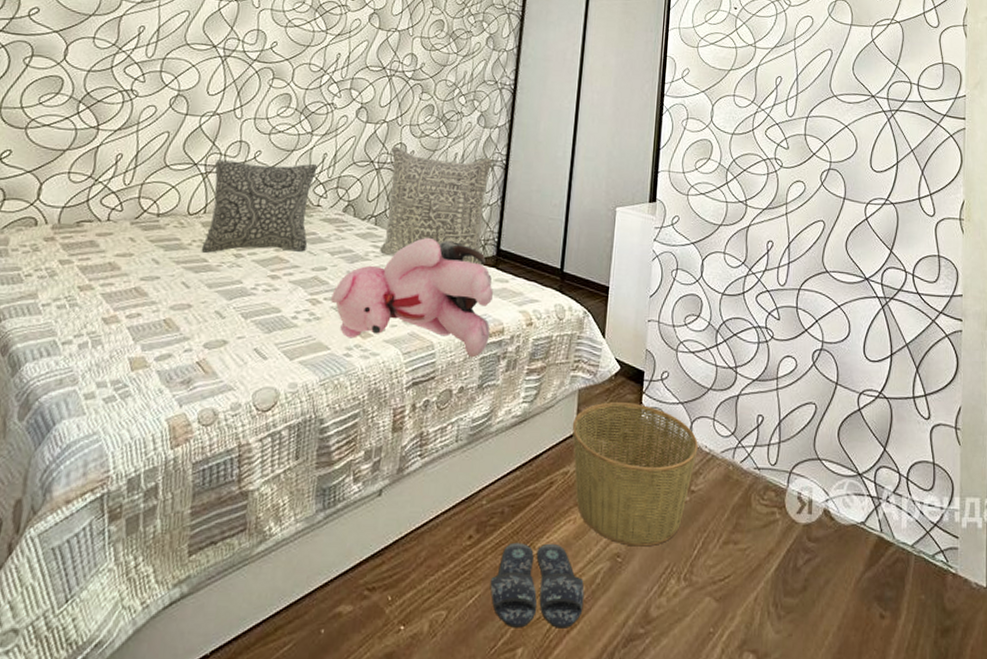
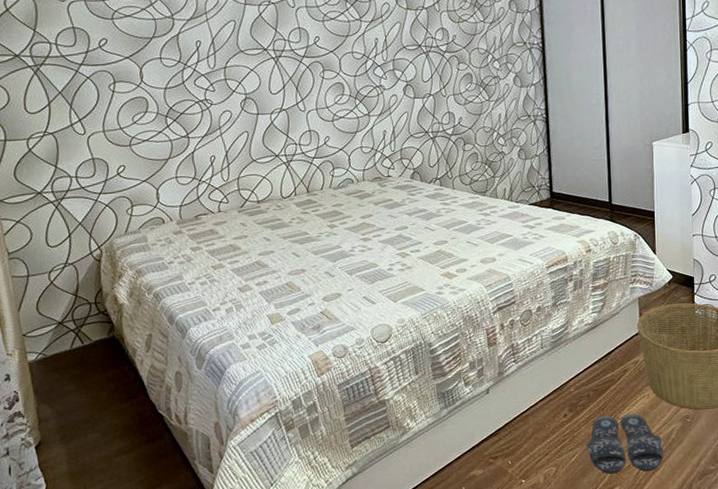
pillow: present [201,159,318,253] -> none [293,141,388,227]
stuffed bear: present [331,237,493,358] -> none [417,190,556,284]
pillow: present [380,146,493,266] -> none [441,114,540,210]

